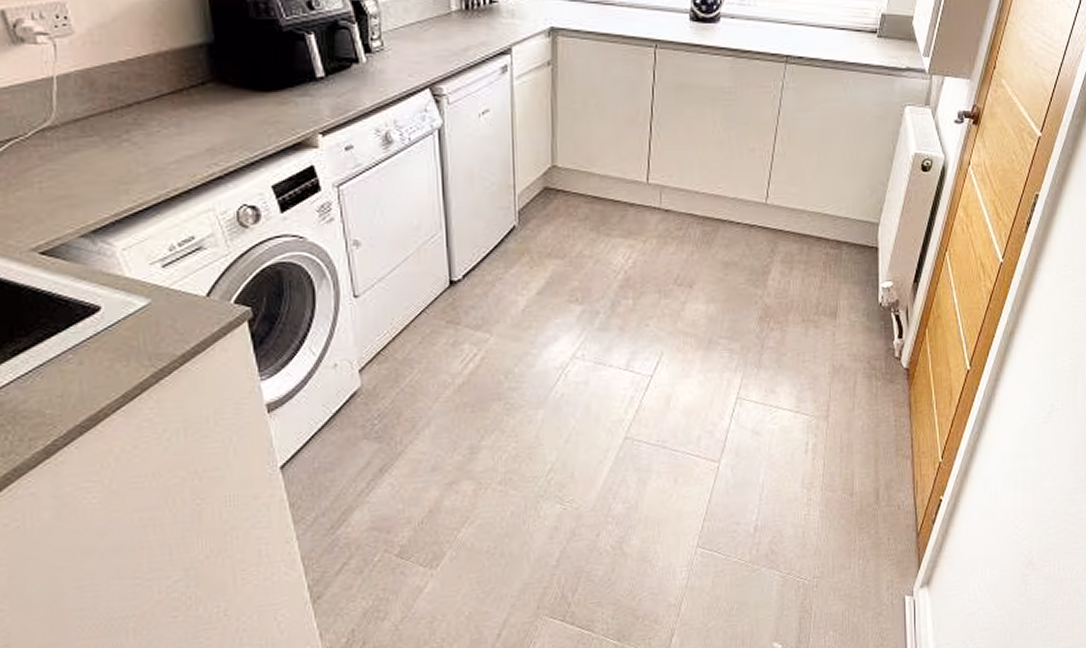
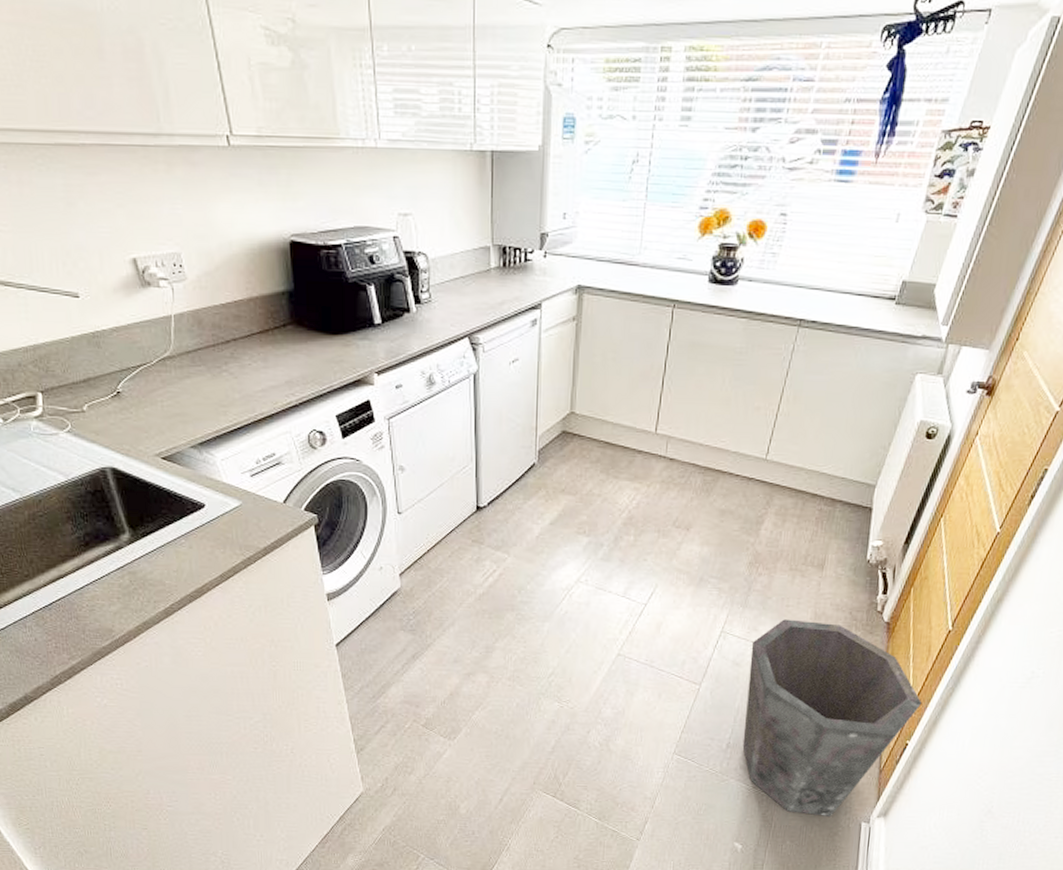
waste bin: none [770,375,951,597] -> present [742,619,923,816]

